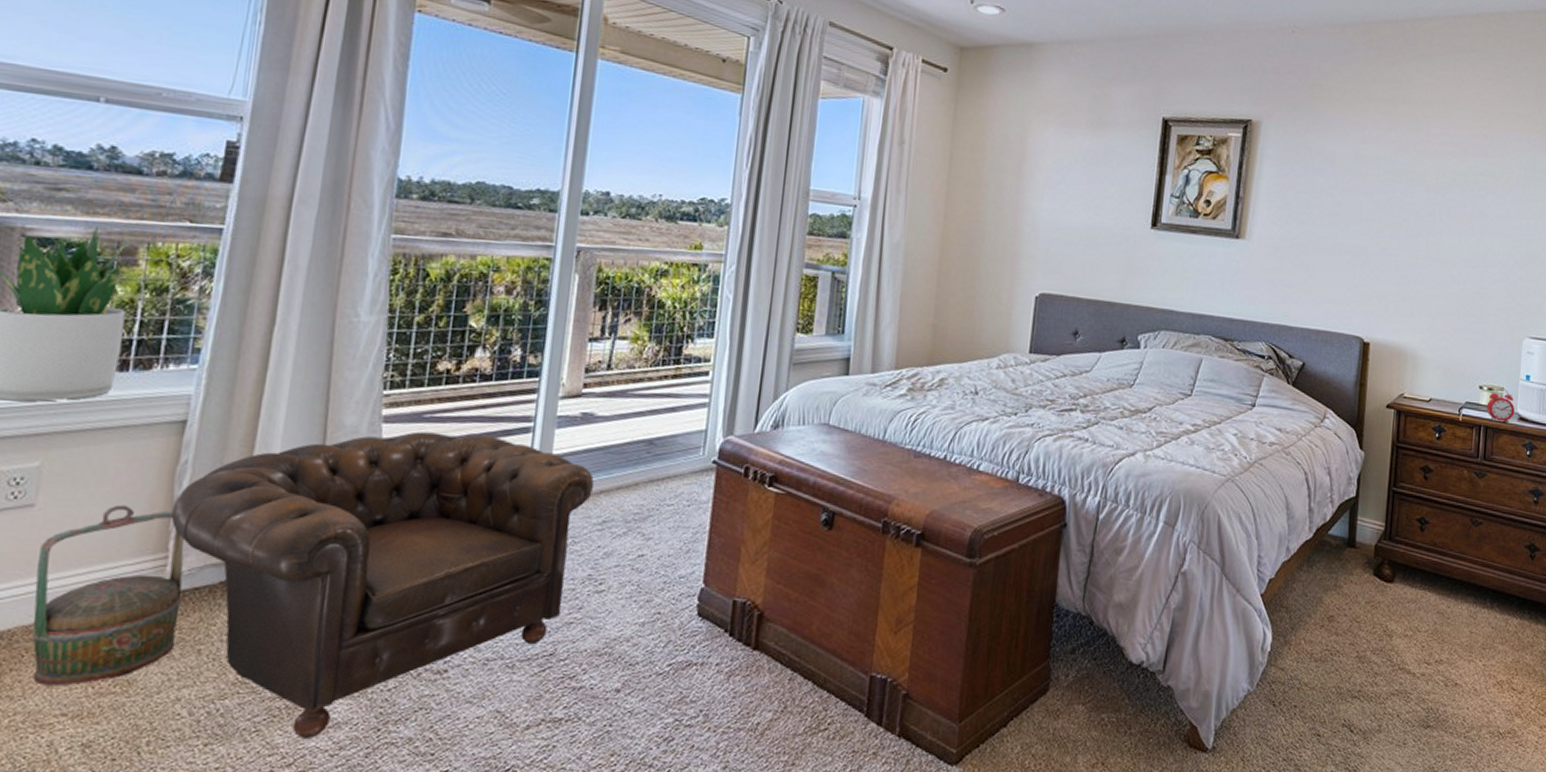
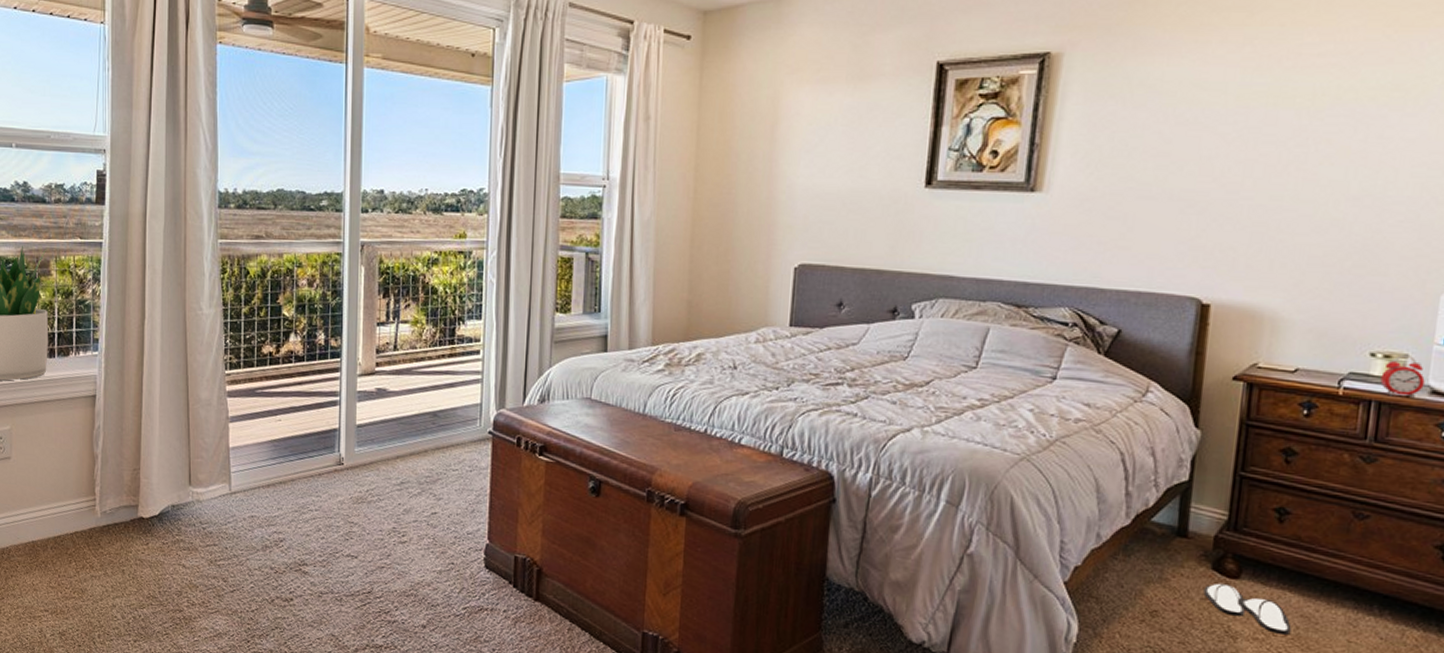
decorative basket: present [32,504,184,686] -> none [18,459,108,590]
armchair: present [171,431,595,740] -> none [94,404,392,644]
slippers: none [1368,587,1431,630] -> present [1203,583,1291,635]

